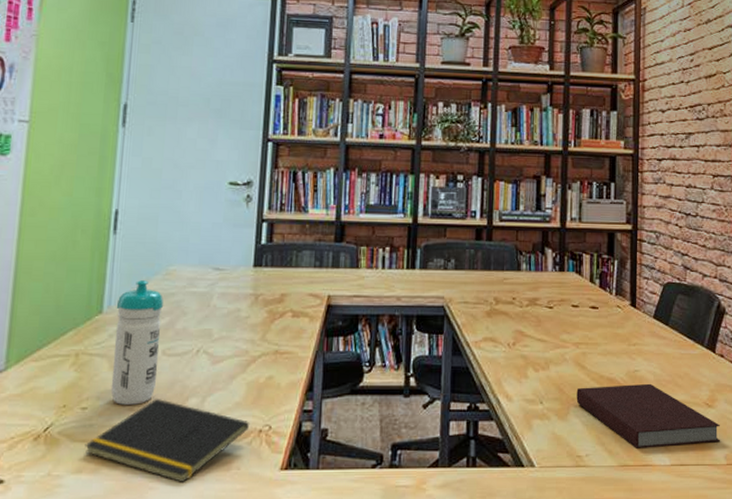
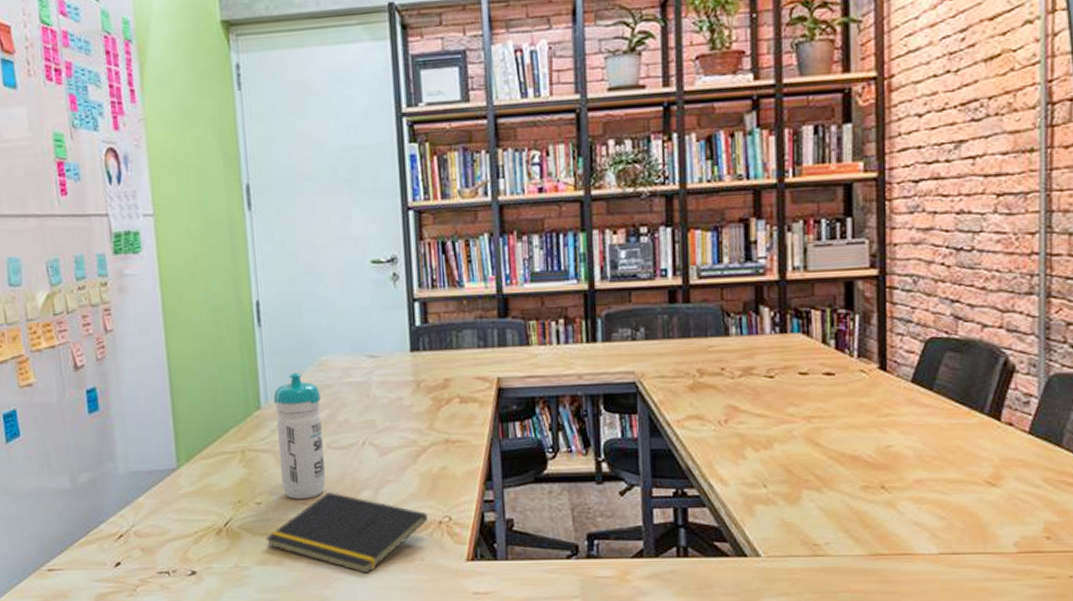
notebook: present [576,383,721,448] -> none [810,460,1009,535]

